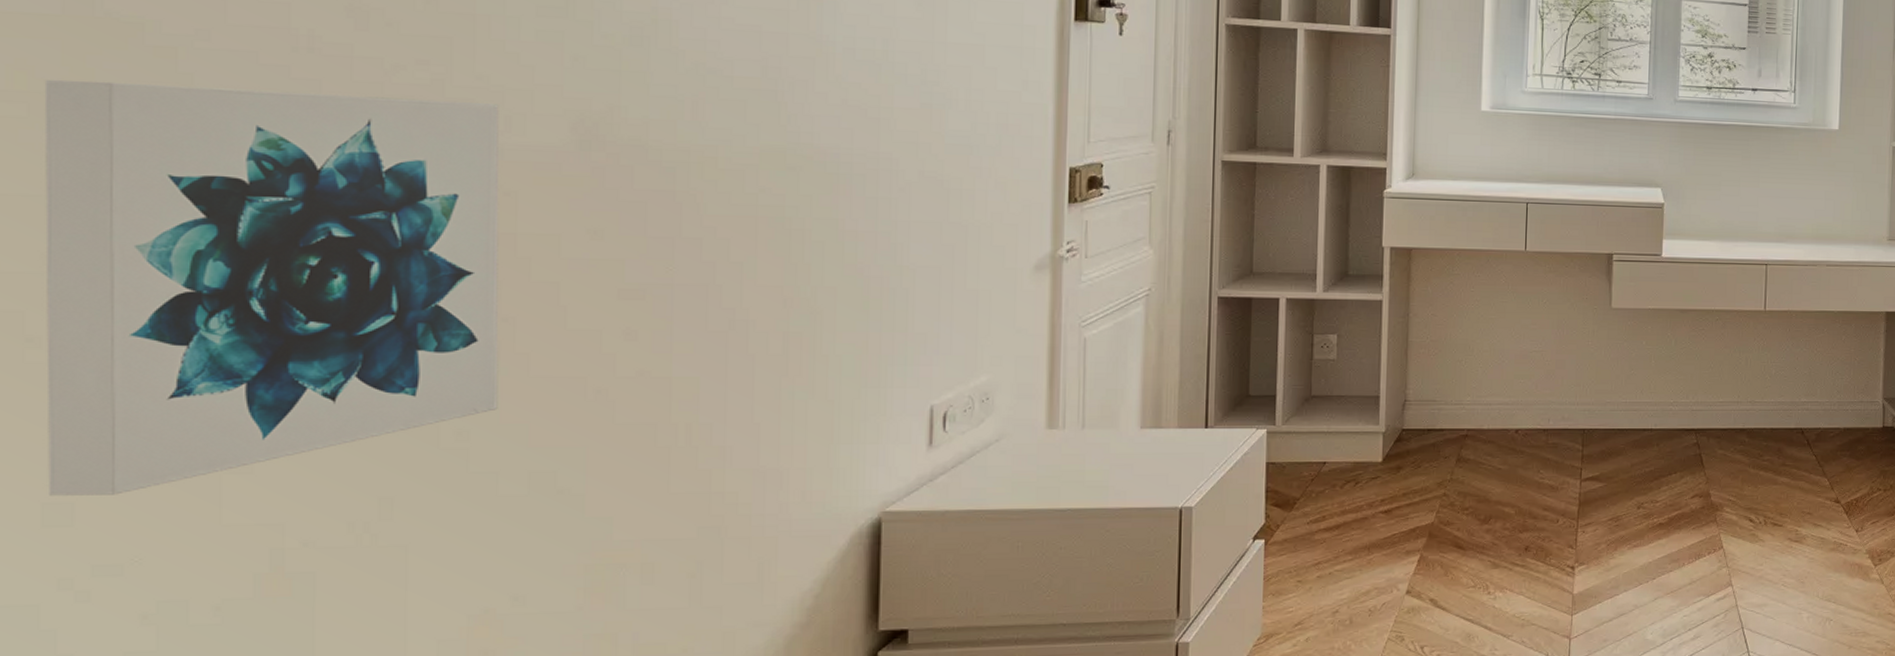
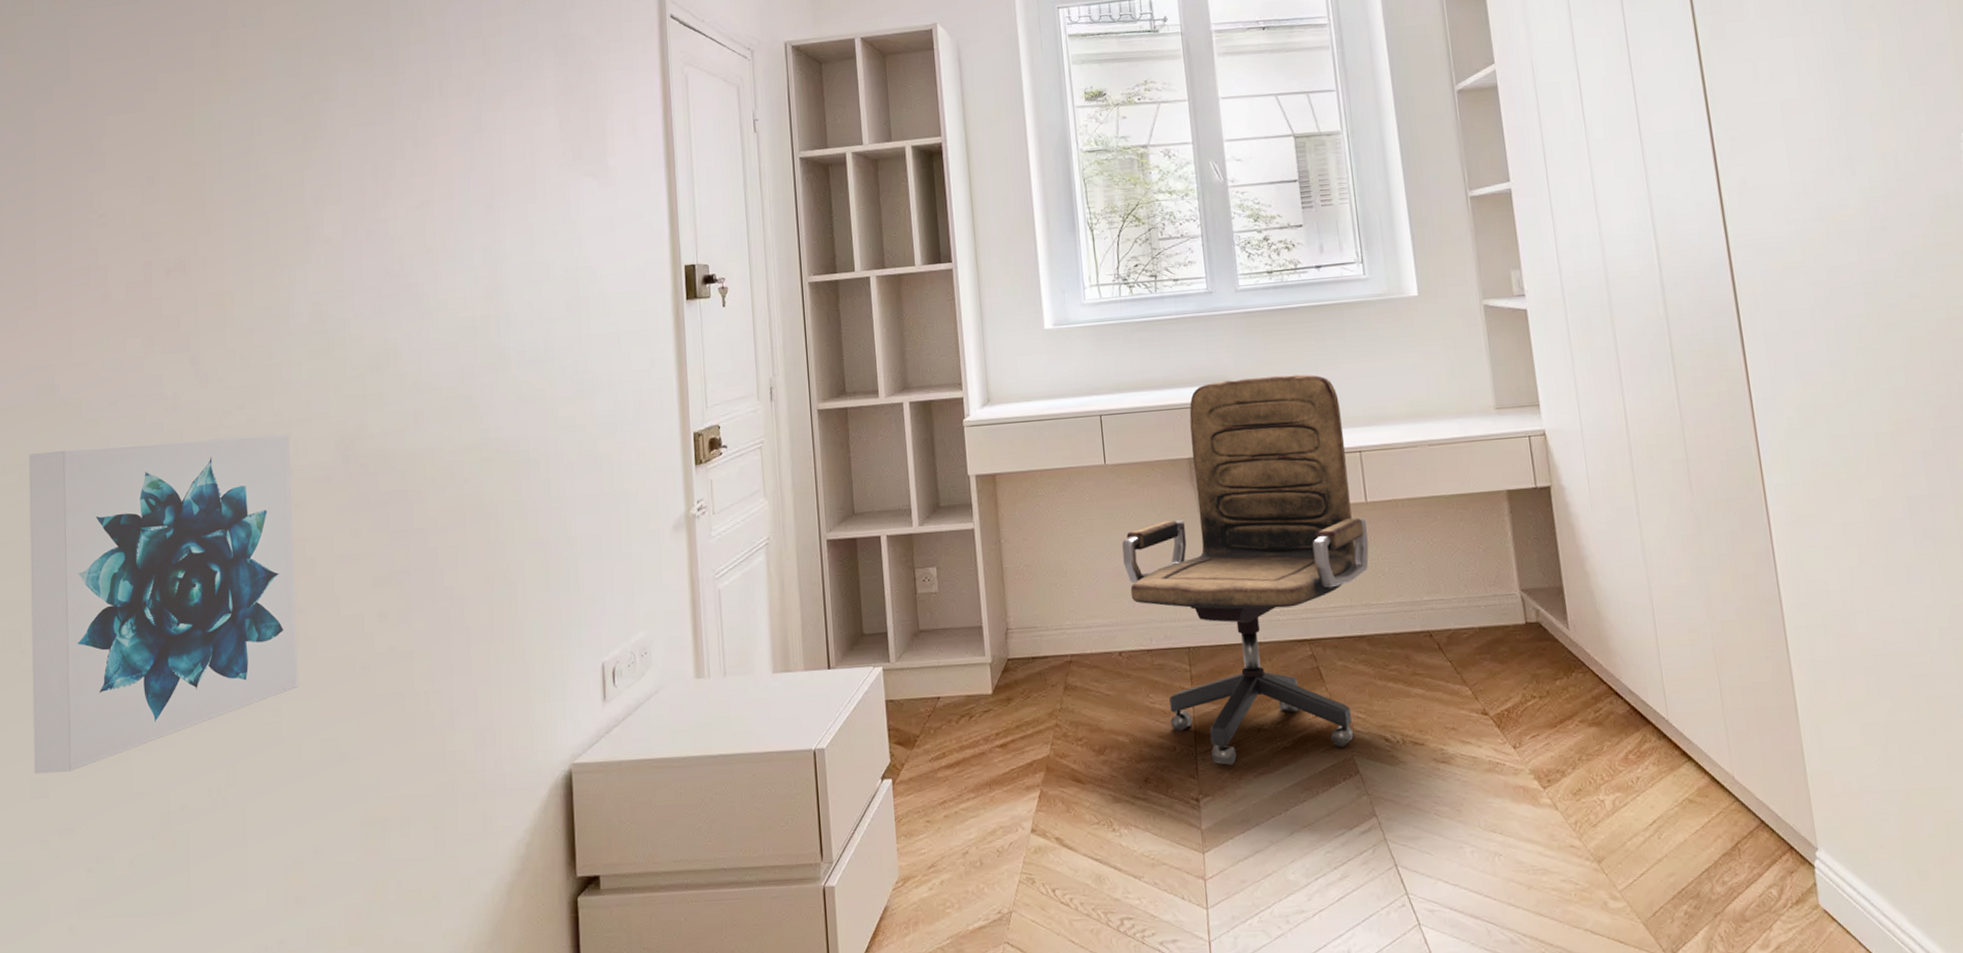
office chair: none [1532,184,1762,537] -> present [1122,374,1369,765]

